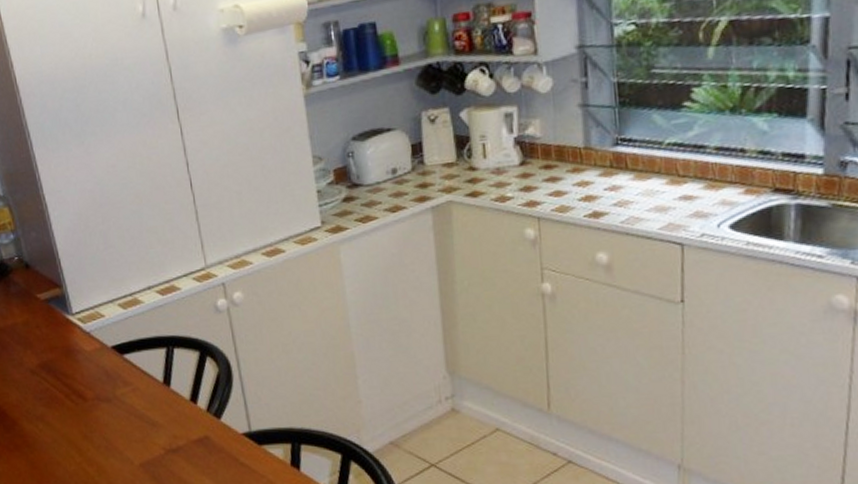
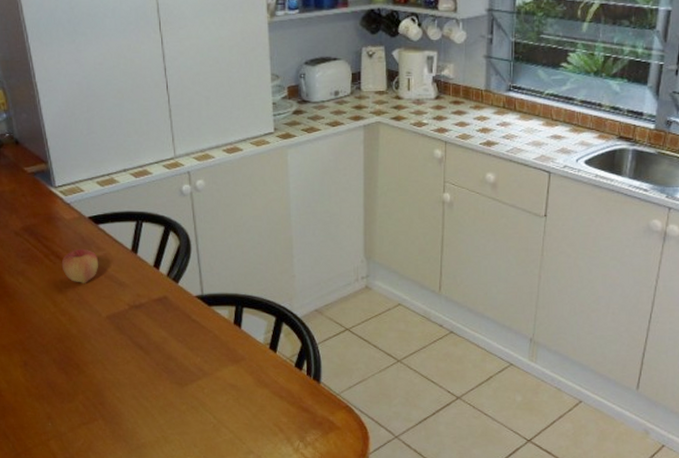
apple: none [84,384,127,426] -> present [61,247,99,283]

